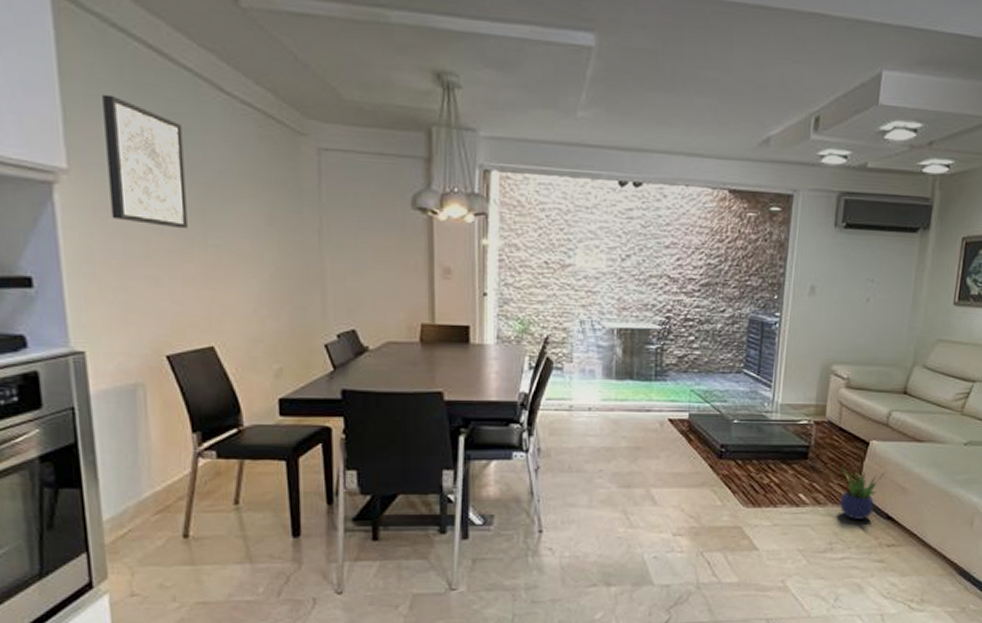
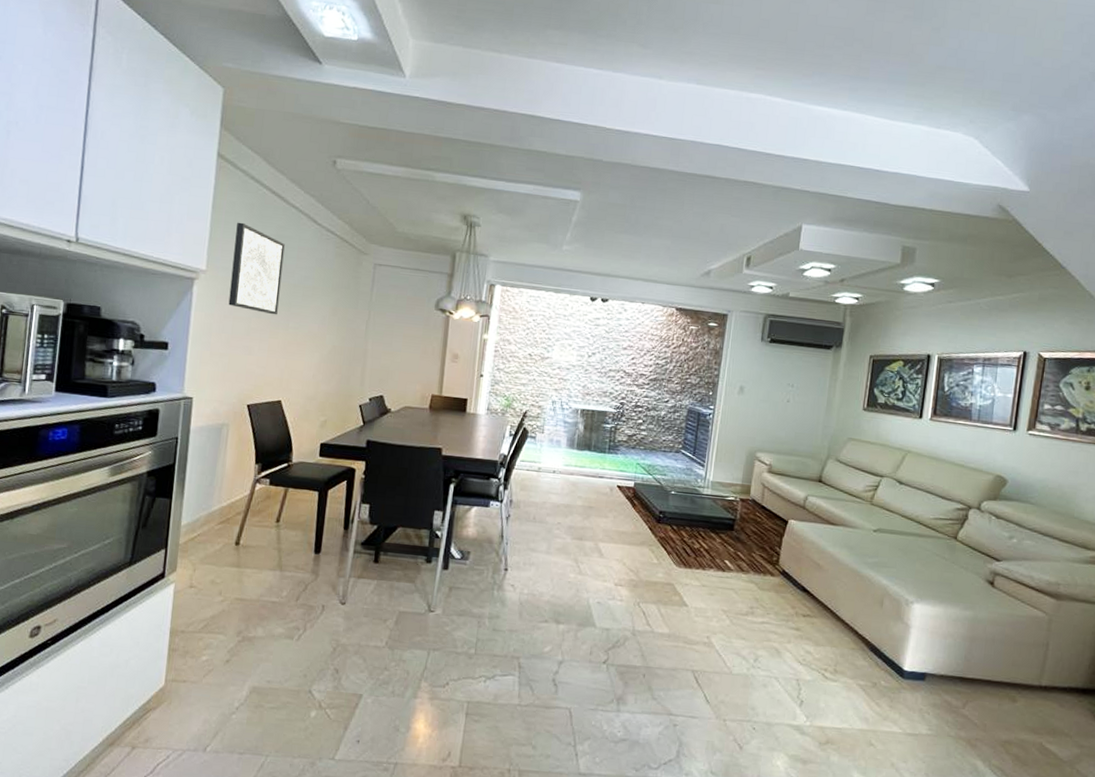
potted plant: present [839,465,886,519] -> none [760,539,802,589]

